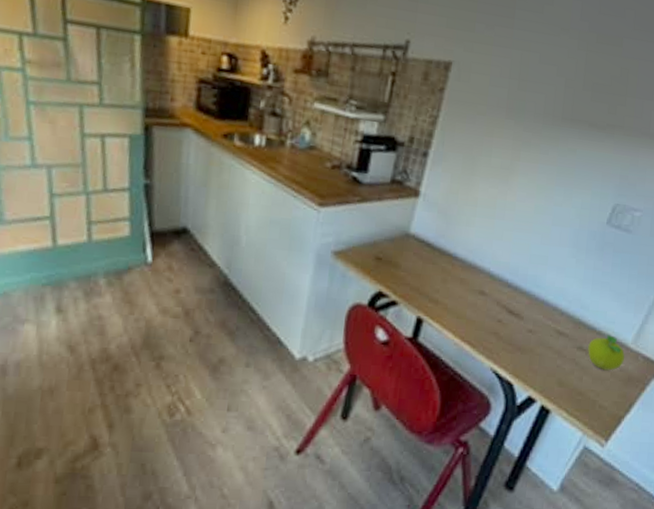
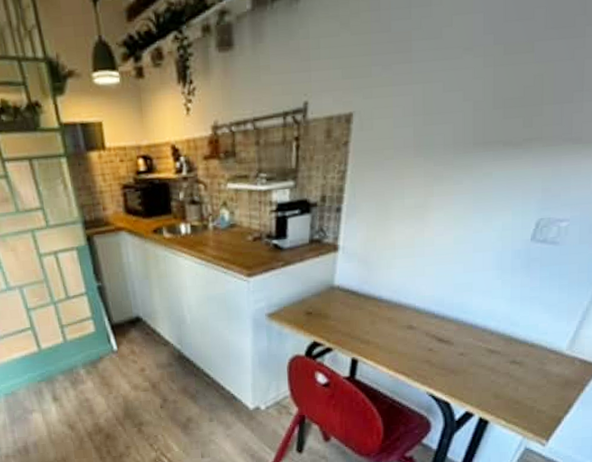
fruit: present [587,335,625,371] -> none [521,345,560,379]

